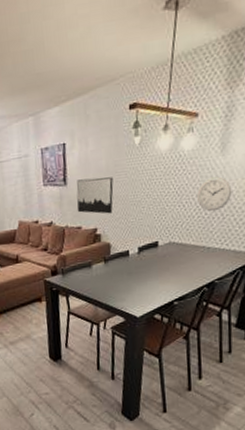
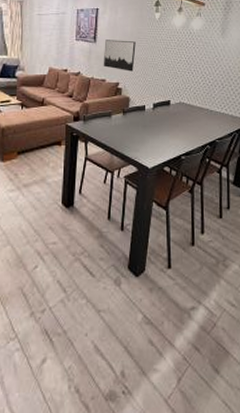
wall clock: present [197,176,232,212] -> none [203,53,230,81]

